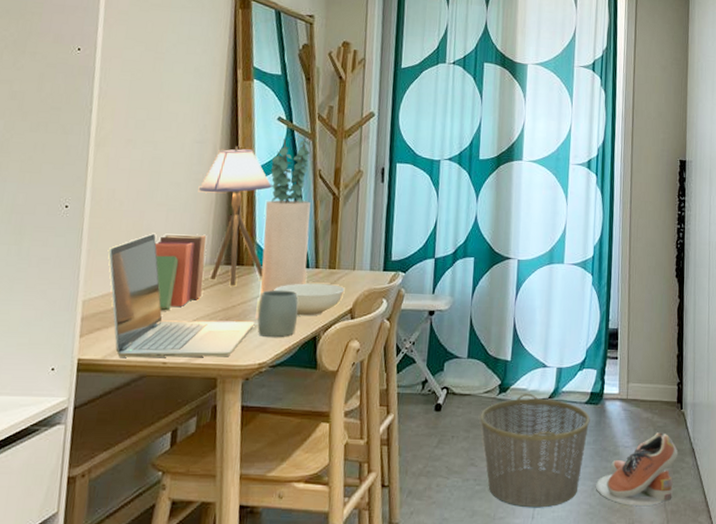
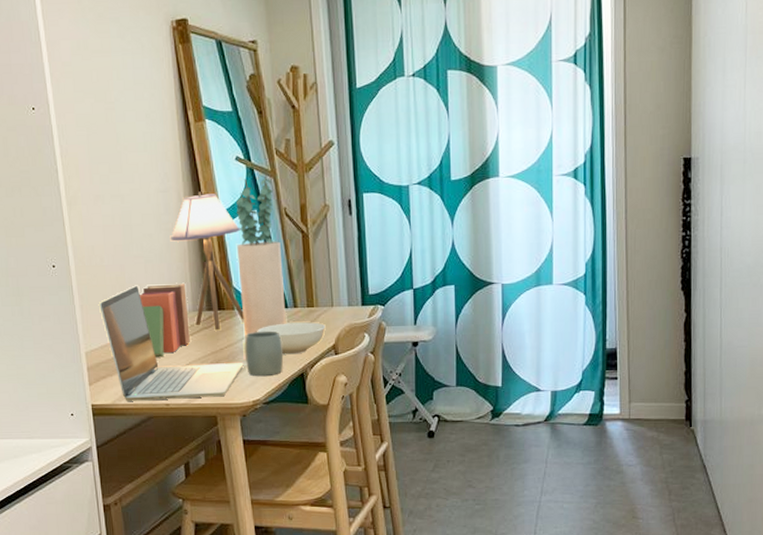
basket: present [479,393,590,508] -> none [474,417,590,524]
shoe: present [595,431,679,507] -> none [598,449,688,522]

